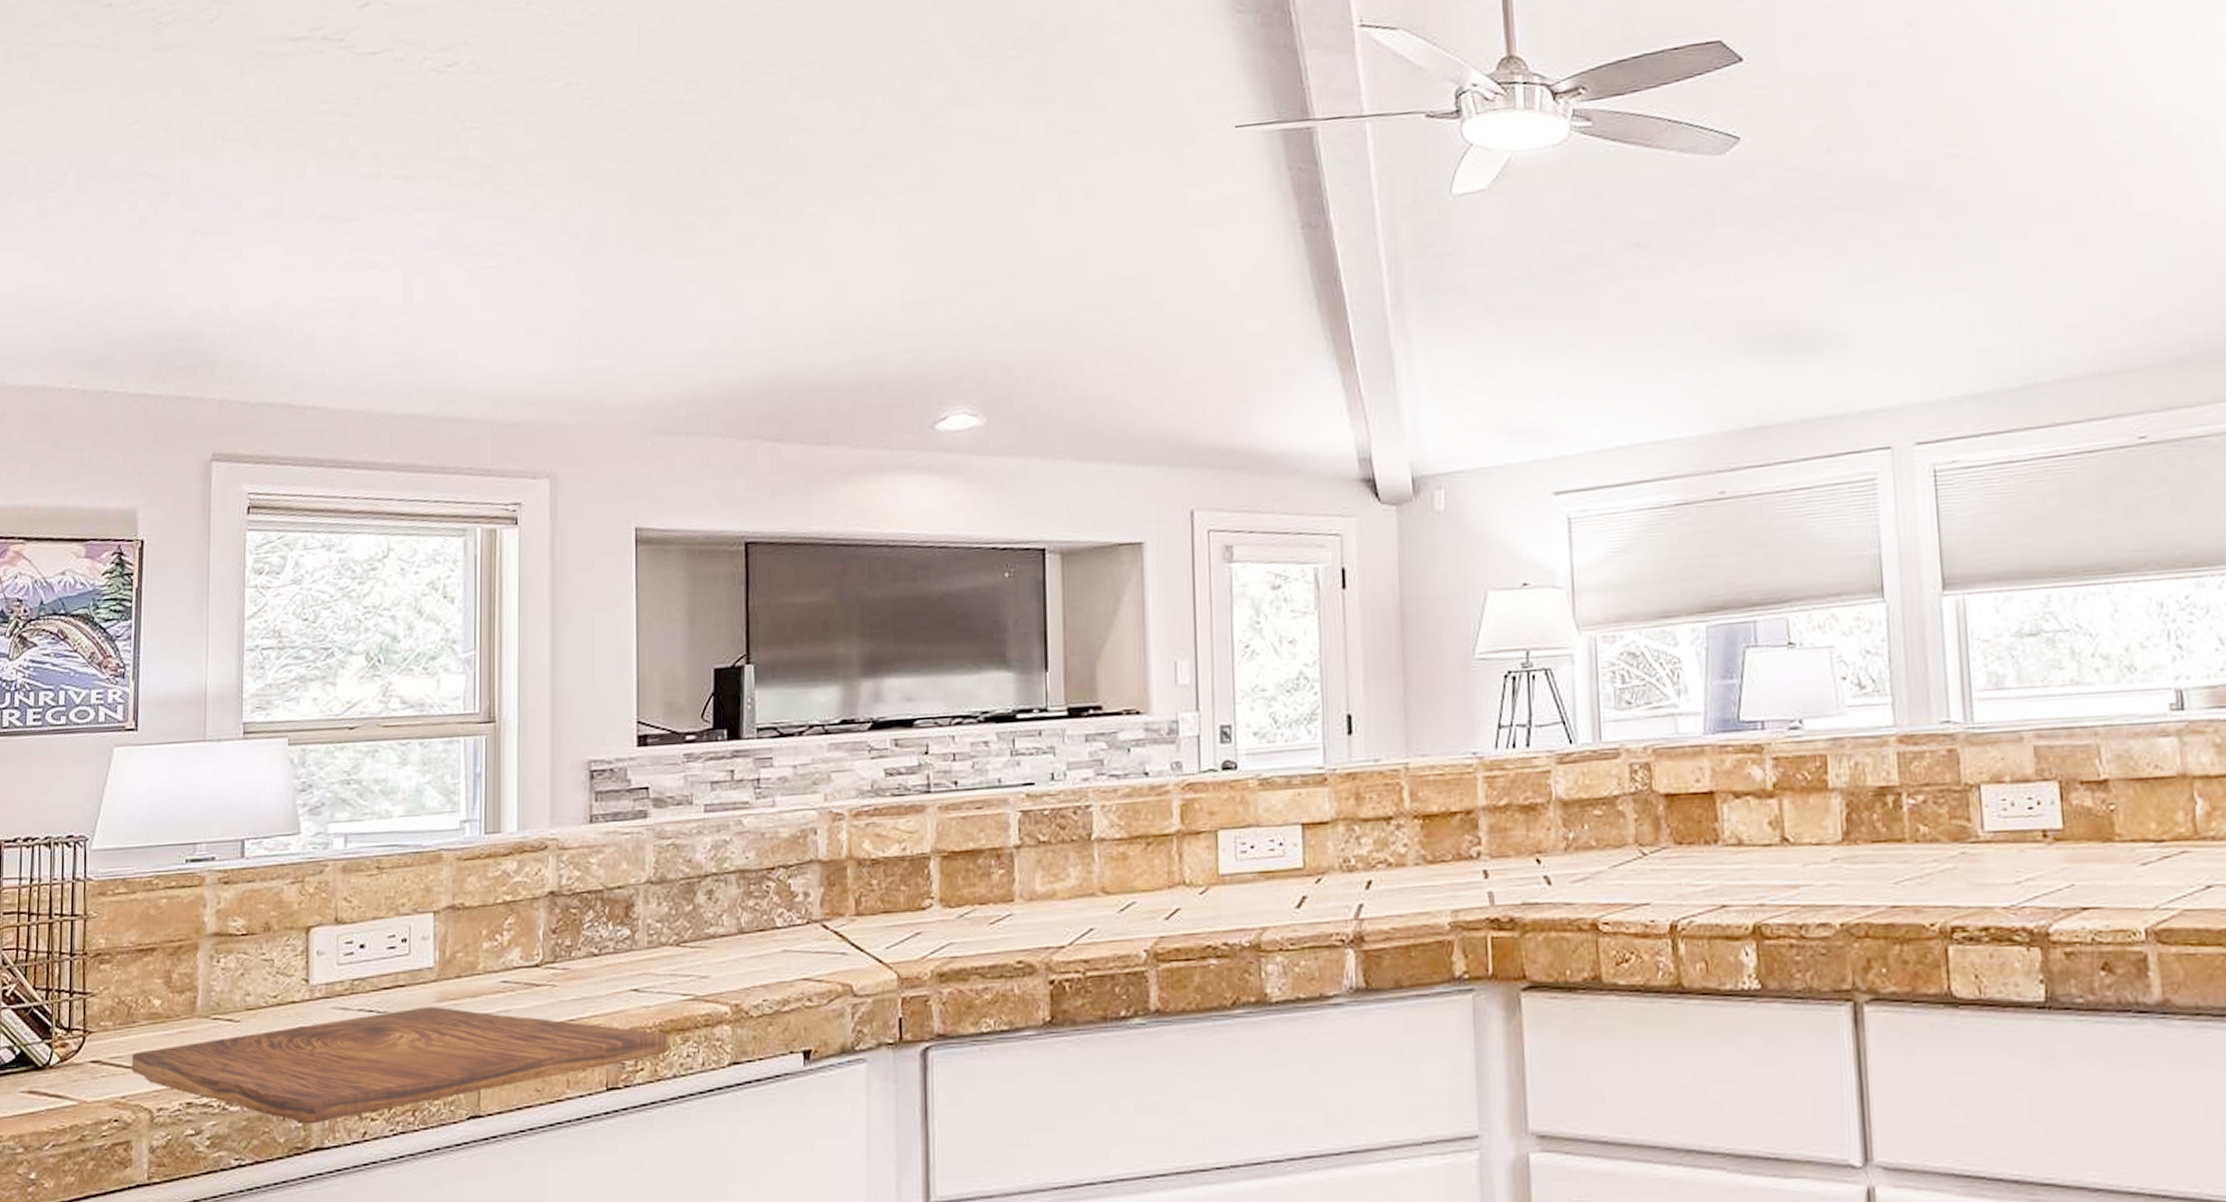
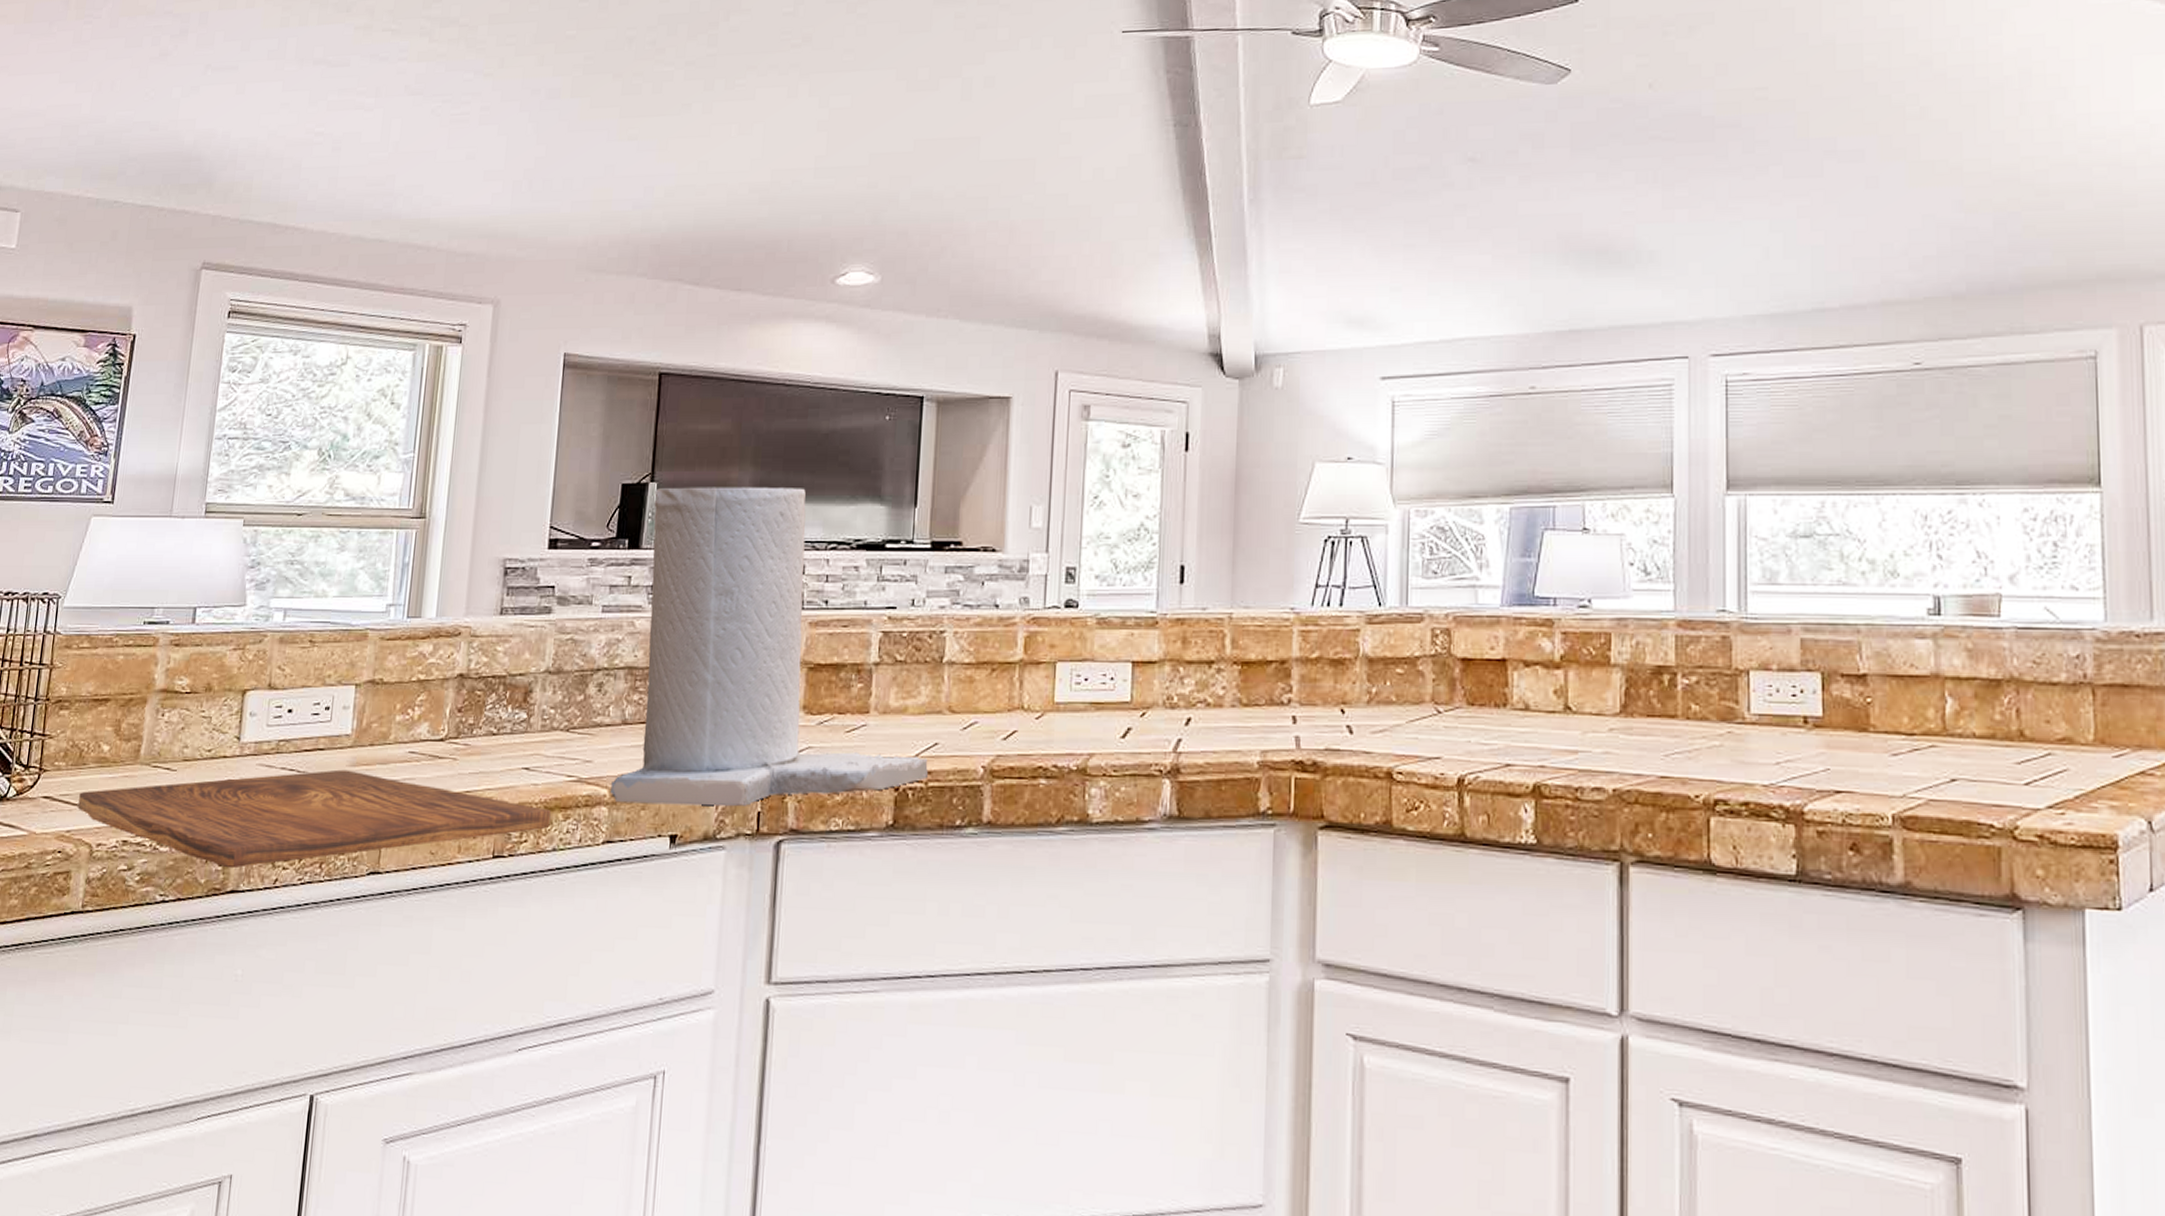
paper towel: none [732,659,1085,1020] -> present [611,486,928,808]

